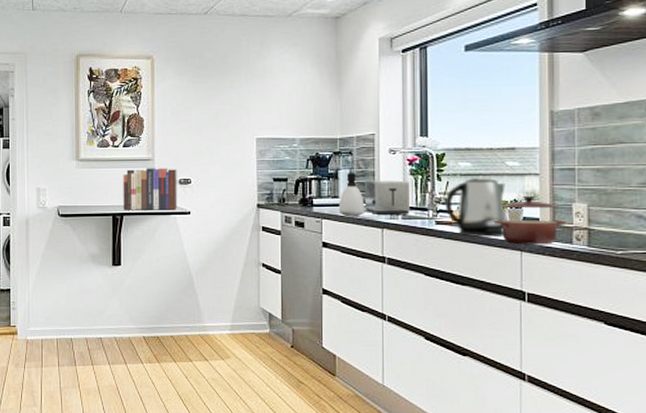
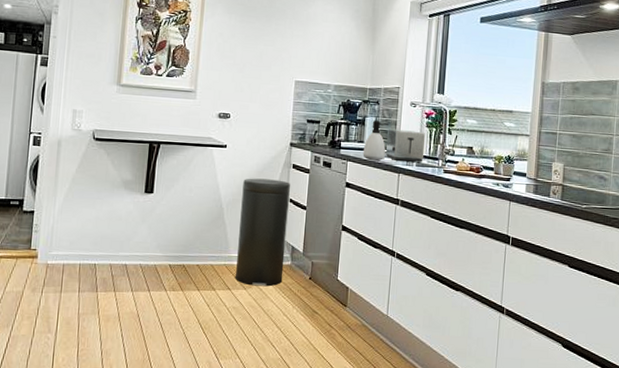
books: present [123,168,178,210] -> none [161,99,218,143]
pedal bin: none [211,244,262,357] -> present [235,178,291,287]
kettle: present [444,177,505,238] -> none [452,133,503,188]
saucepan: present [493,196,566,245] -> none [490,154,546,197]

